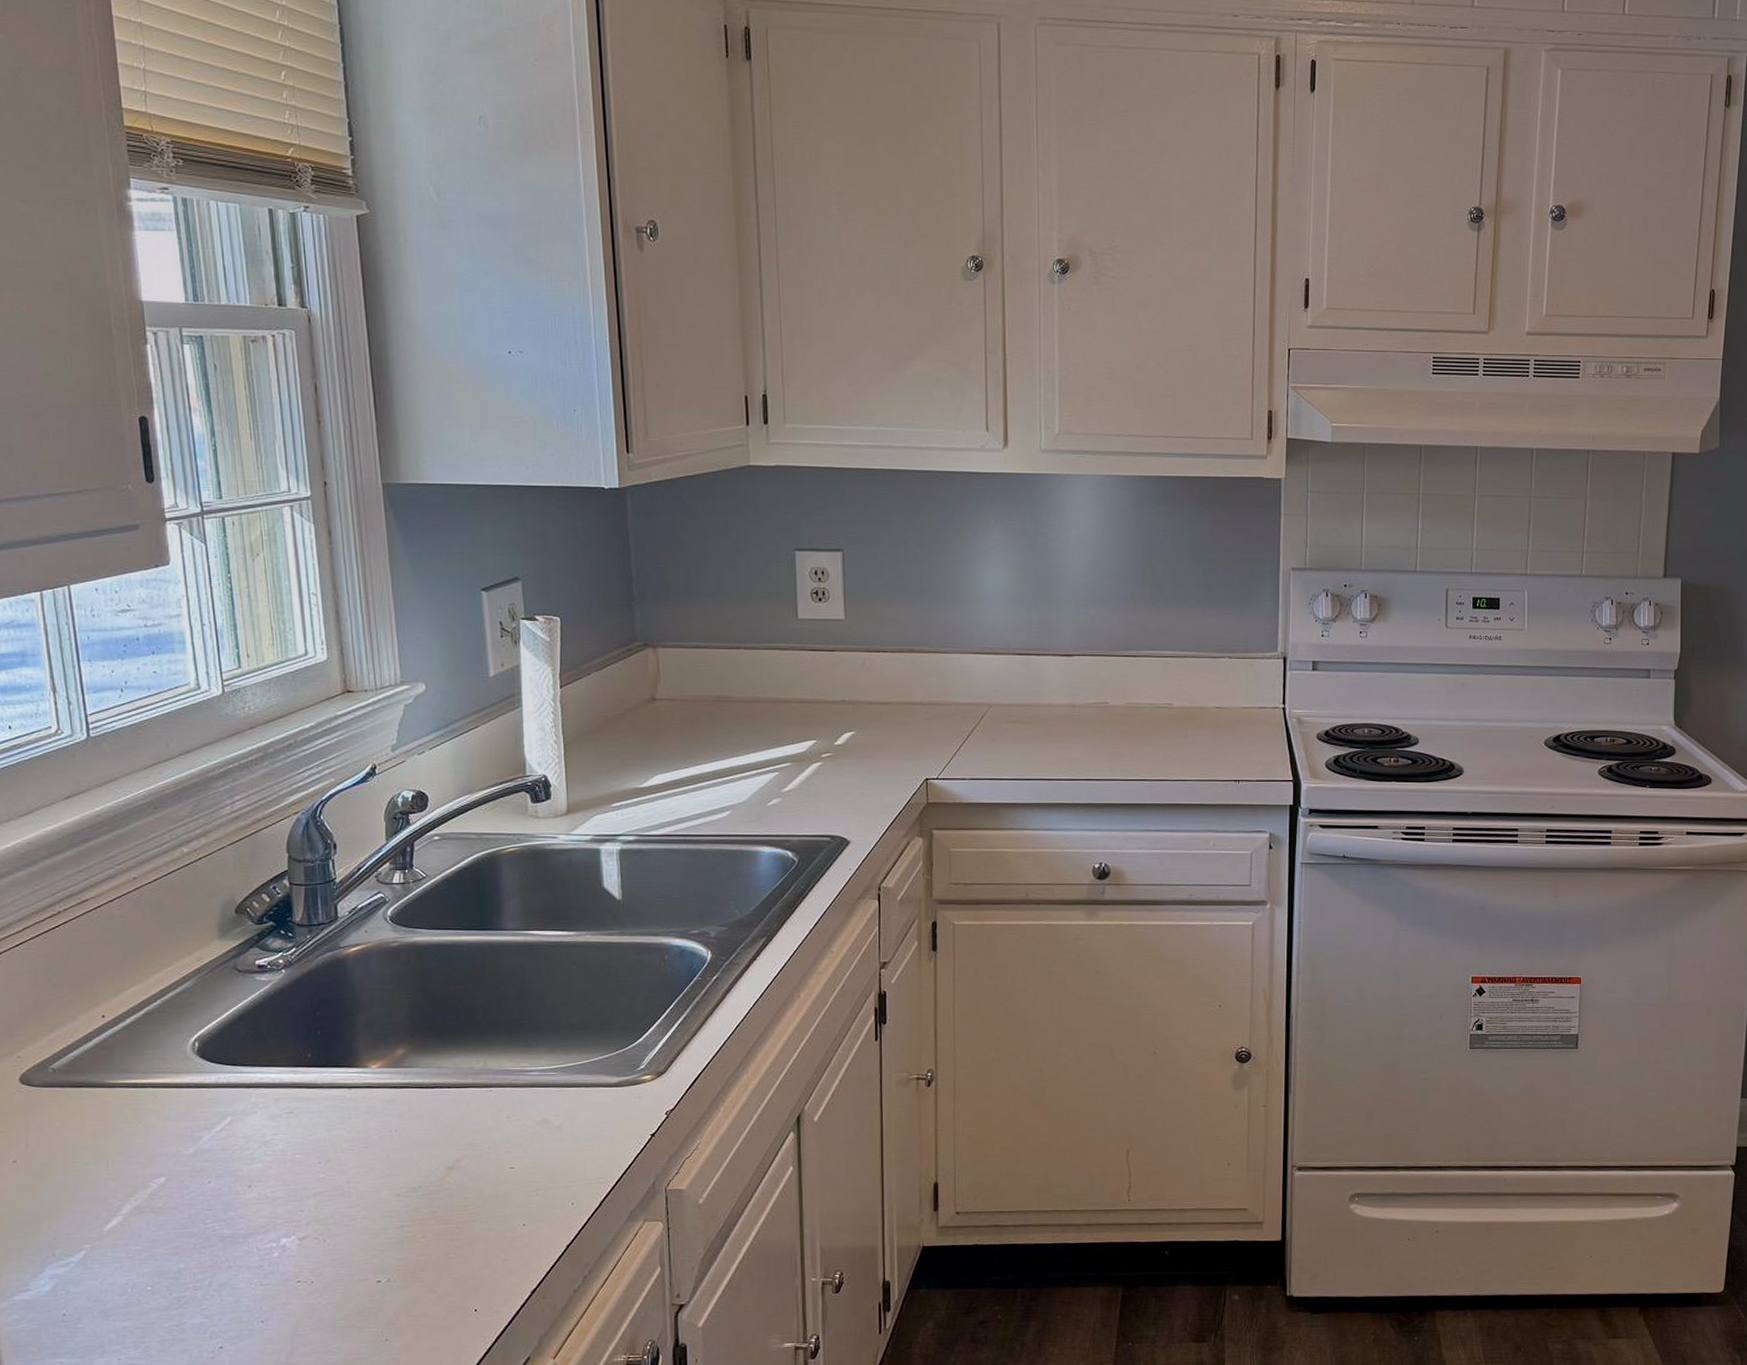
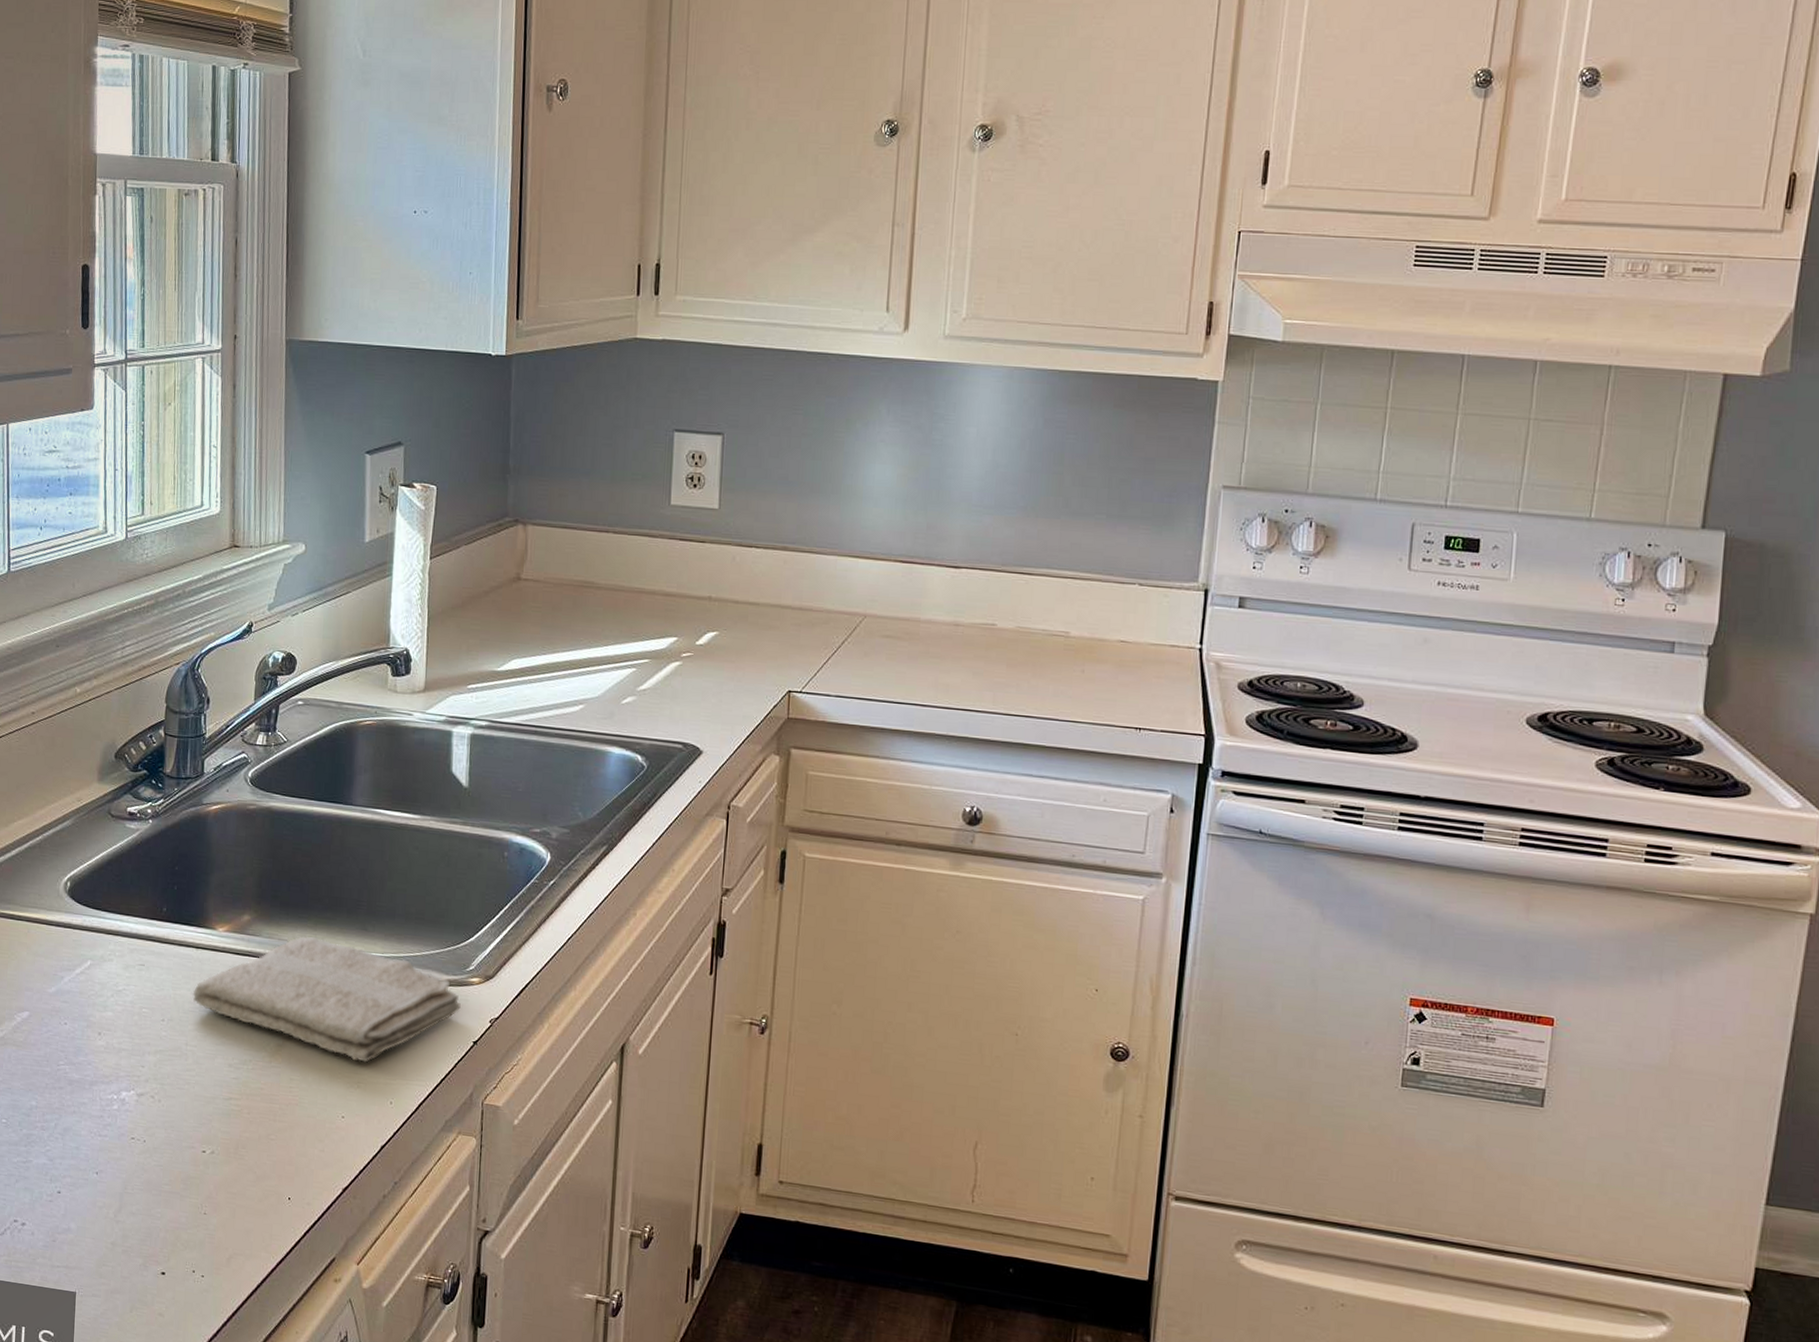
washcloth: none [349,1061,635,1171] -> present [192,936,461,1063]

